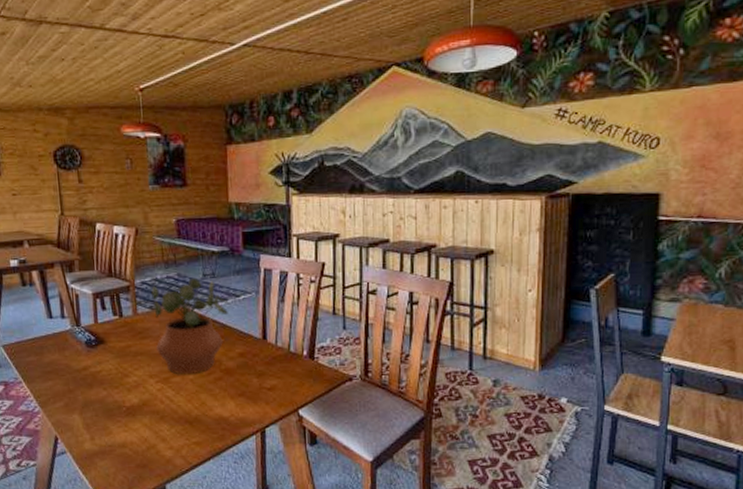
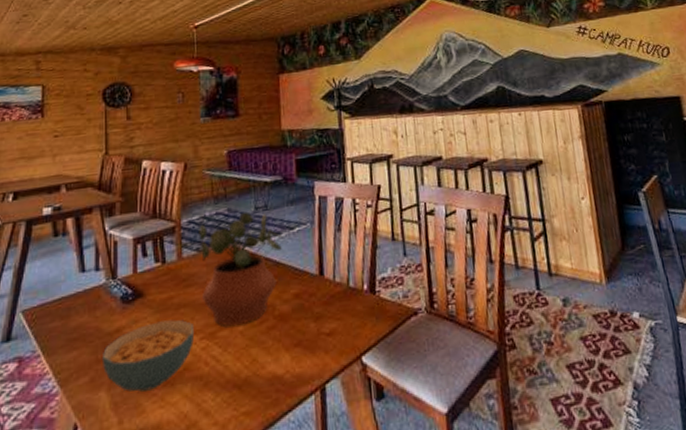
cereal bowl: none [73,364,151,418] -> present [101,319,195,392]

